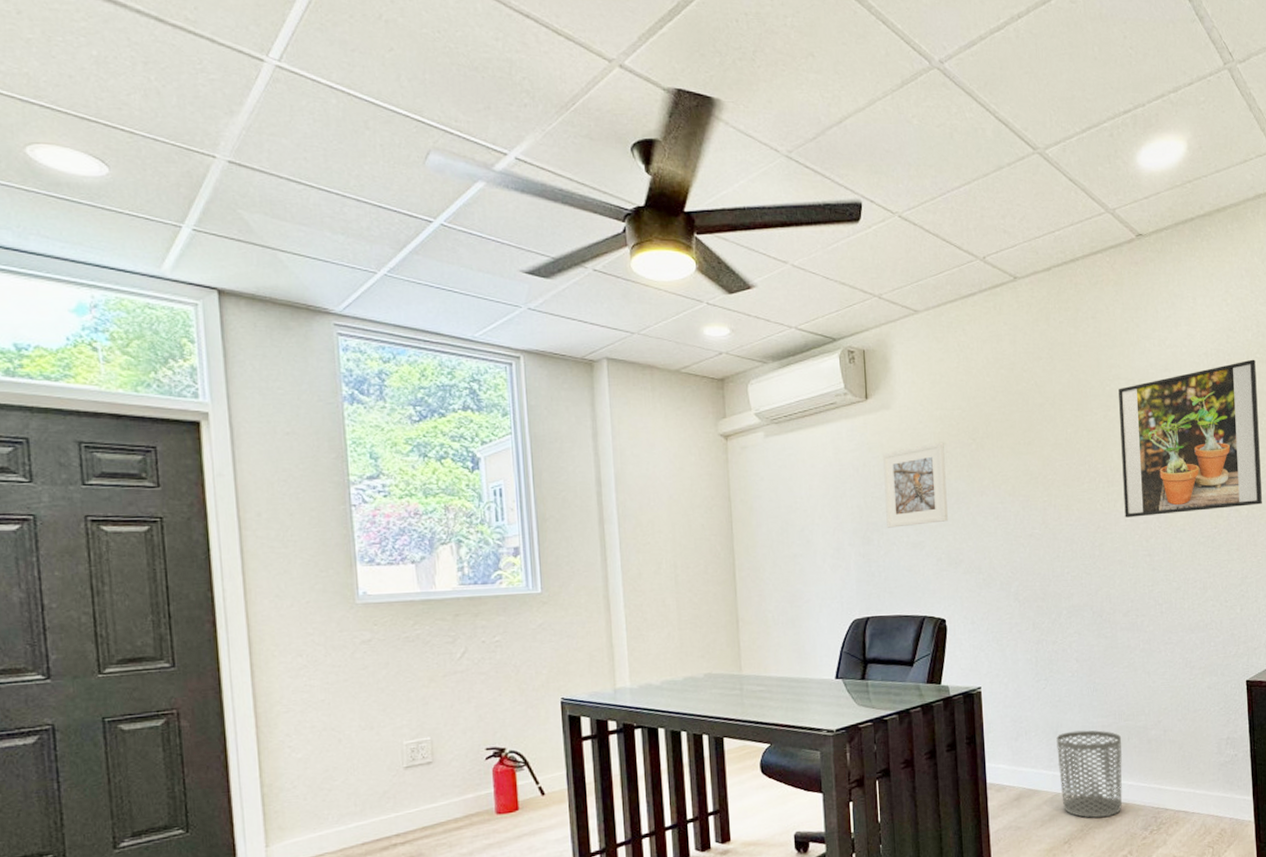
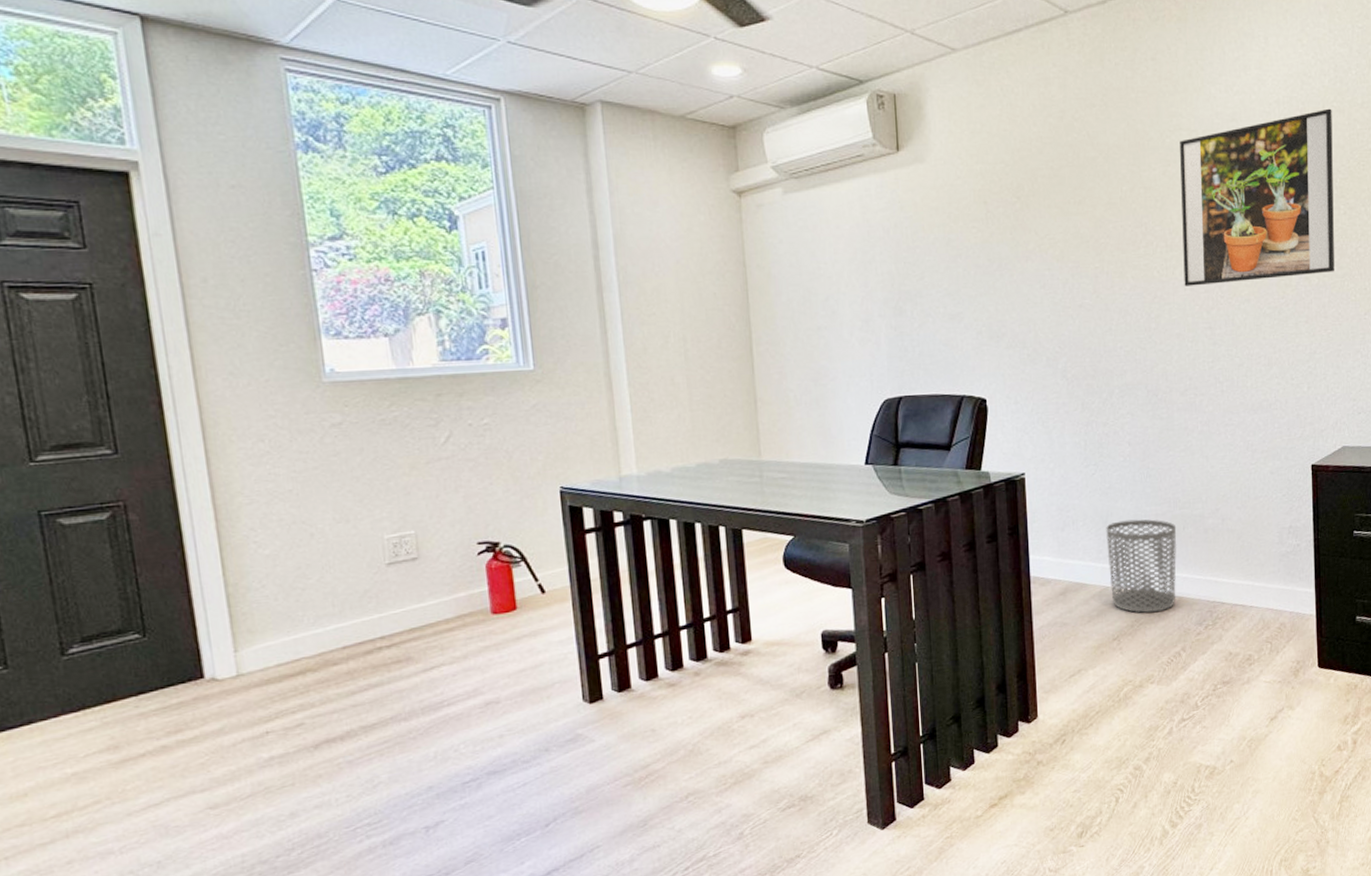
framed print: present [883,442,948,528] -> none [917,200,989,297]

